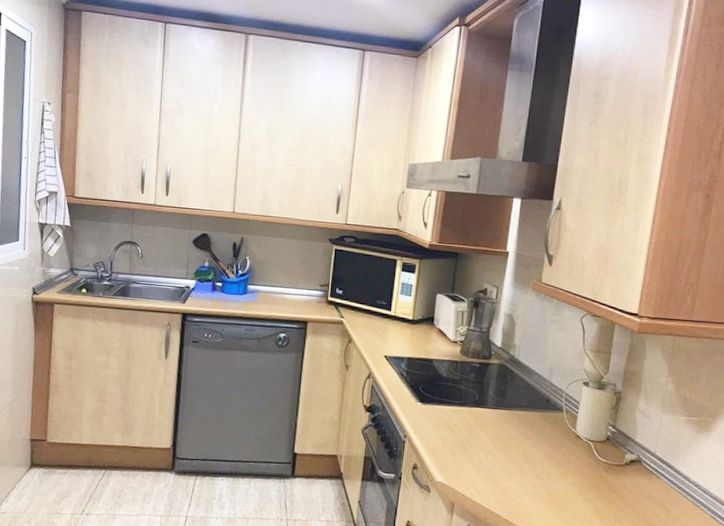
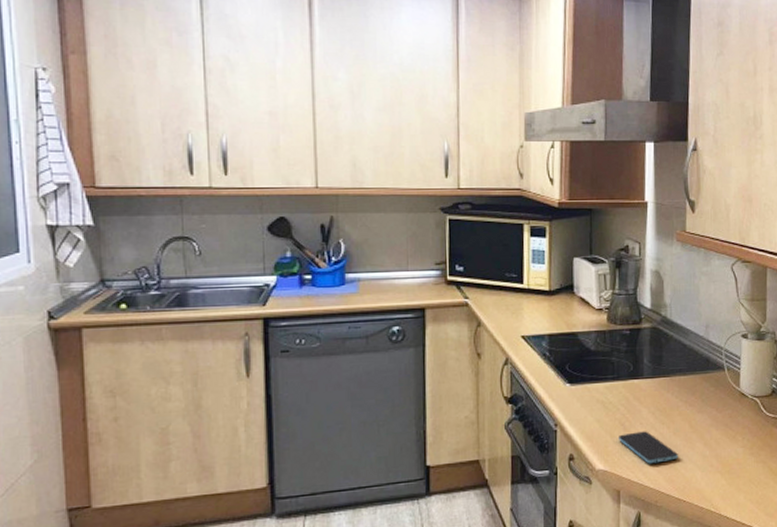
smartphone: none [458,454,511,485] -> present [619,431,678,464]

